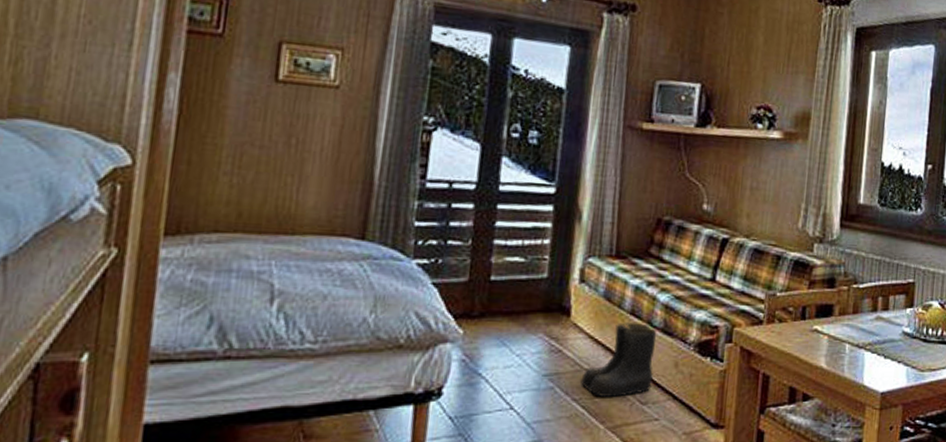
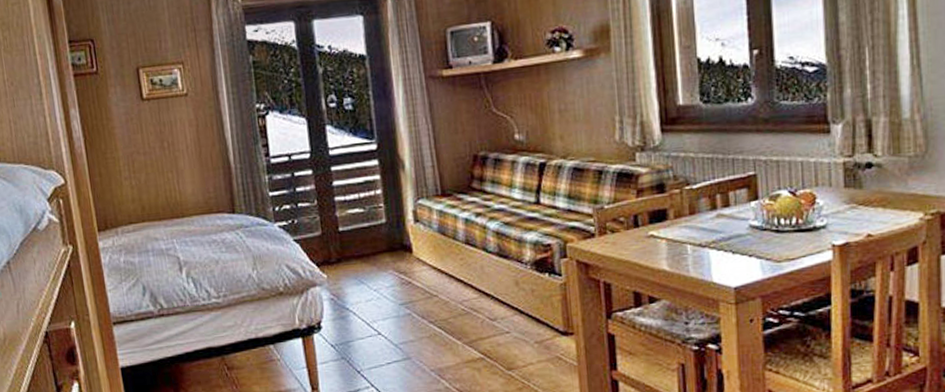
boots: present [579,323,657,398] -> none [432,250,498,318]

